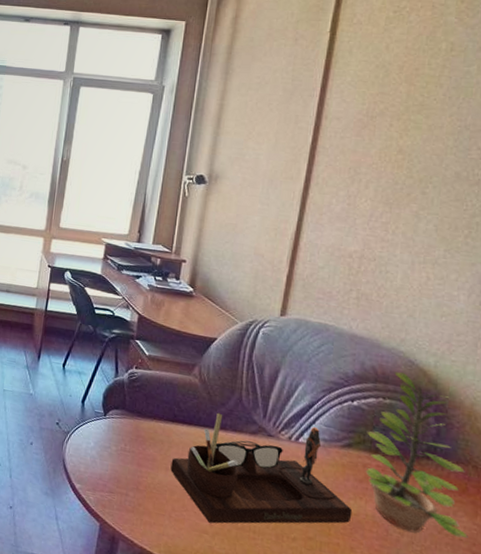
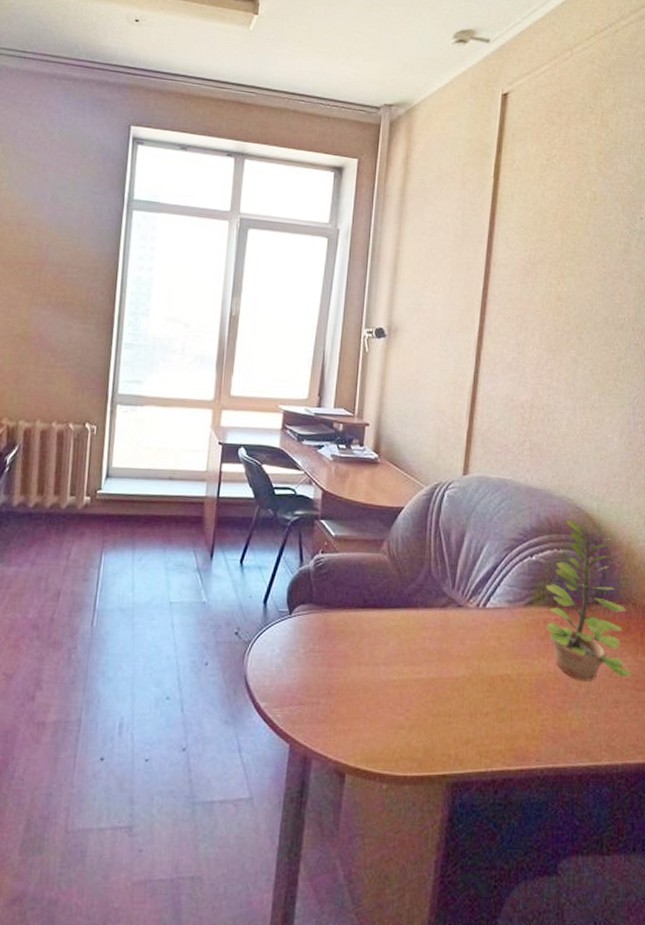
desk organizer: present [170,412,353,524] -> none [363,590,537,716]

